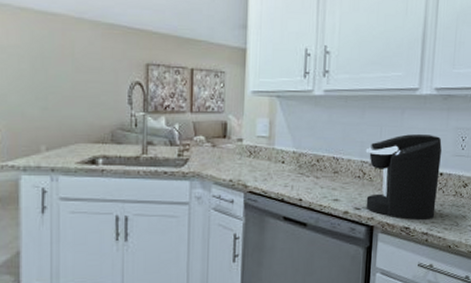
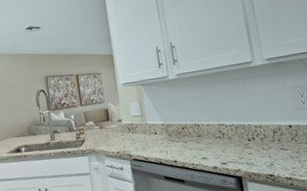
coffee maker: present [365,134,442,221] -> none [220,95,294,169]

